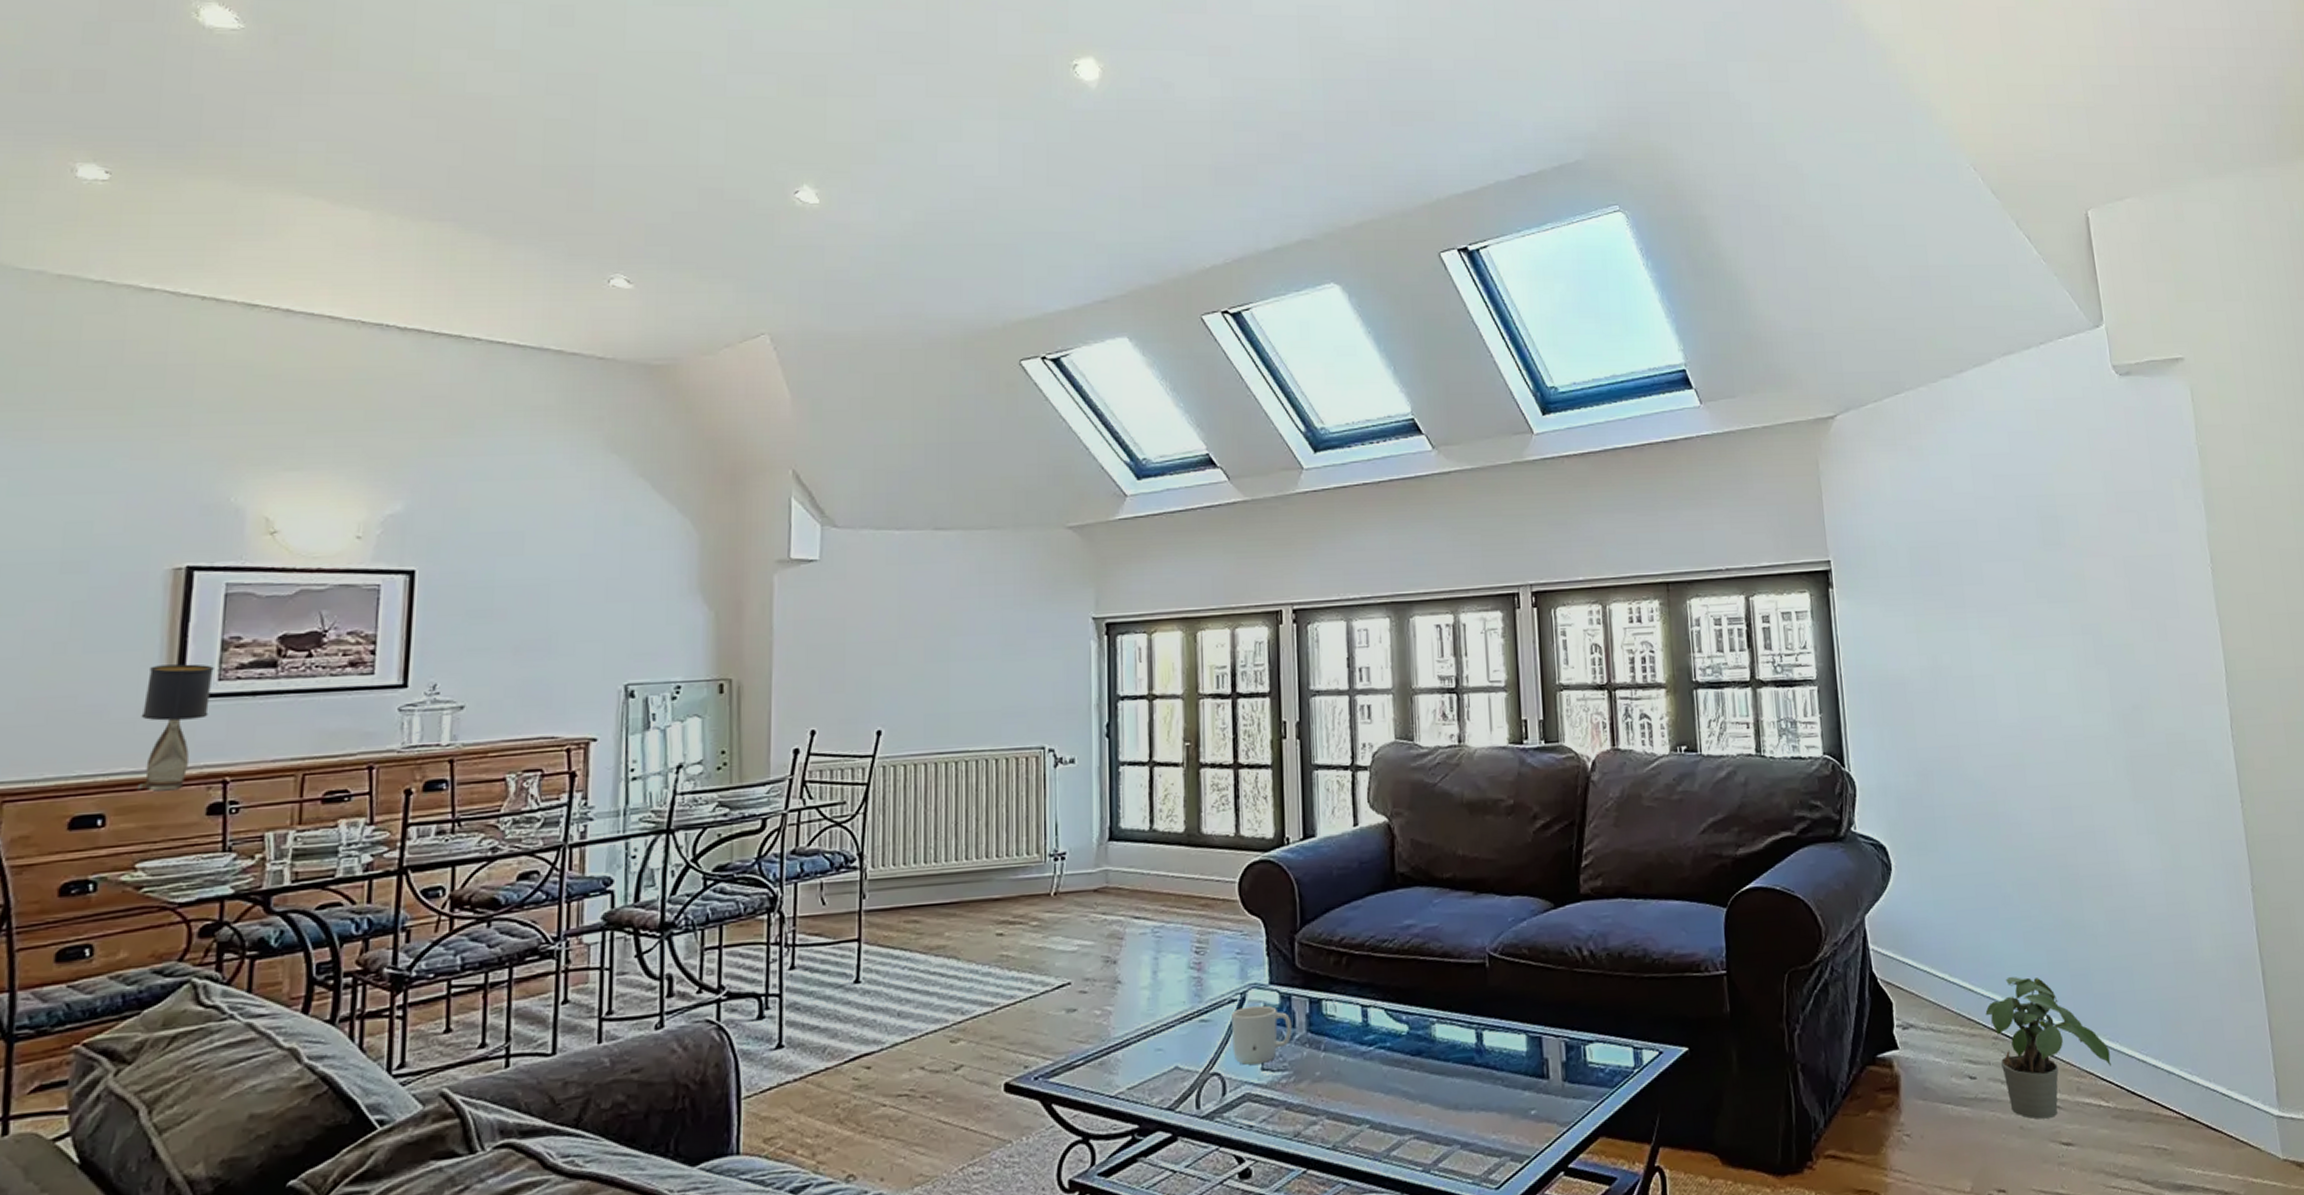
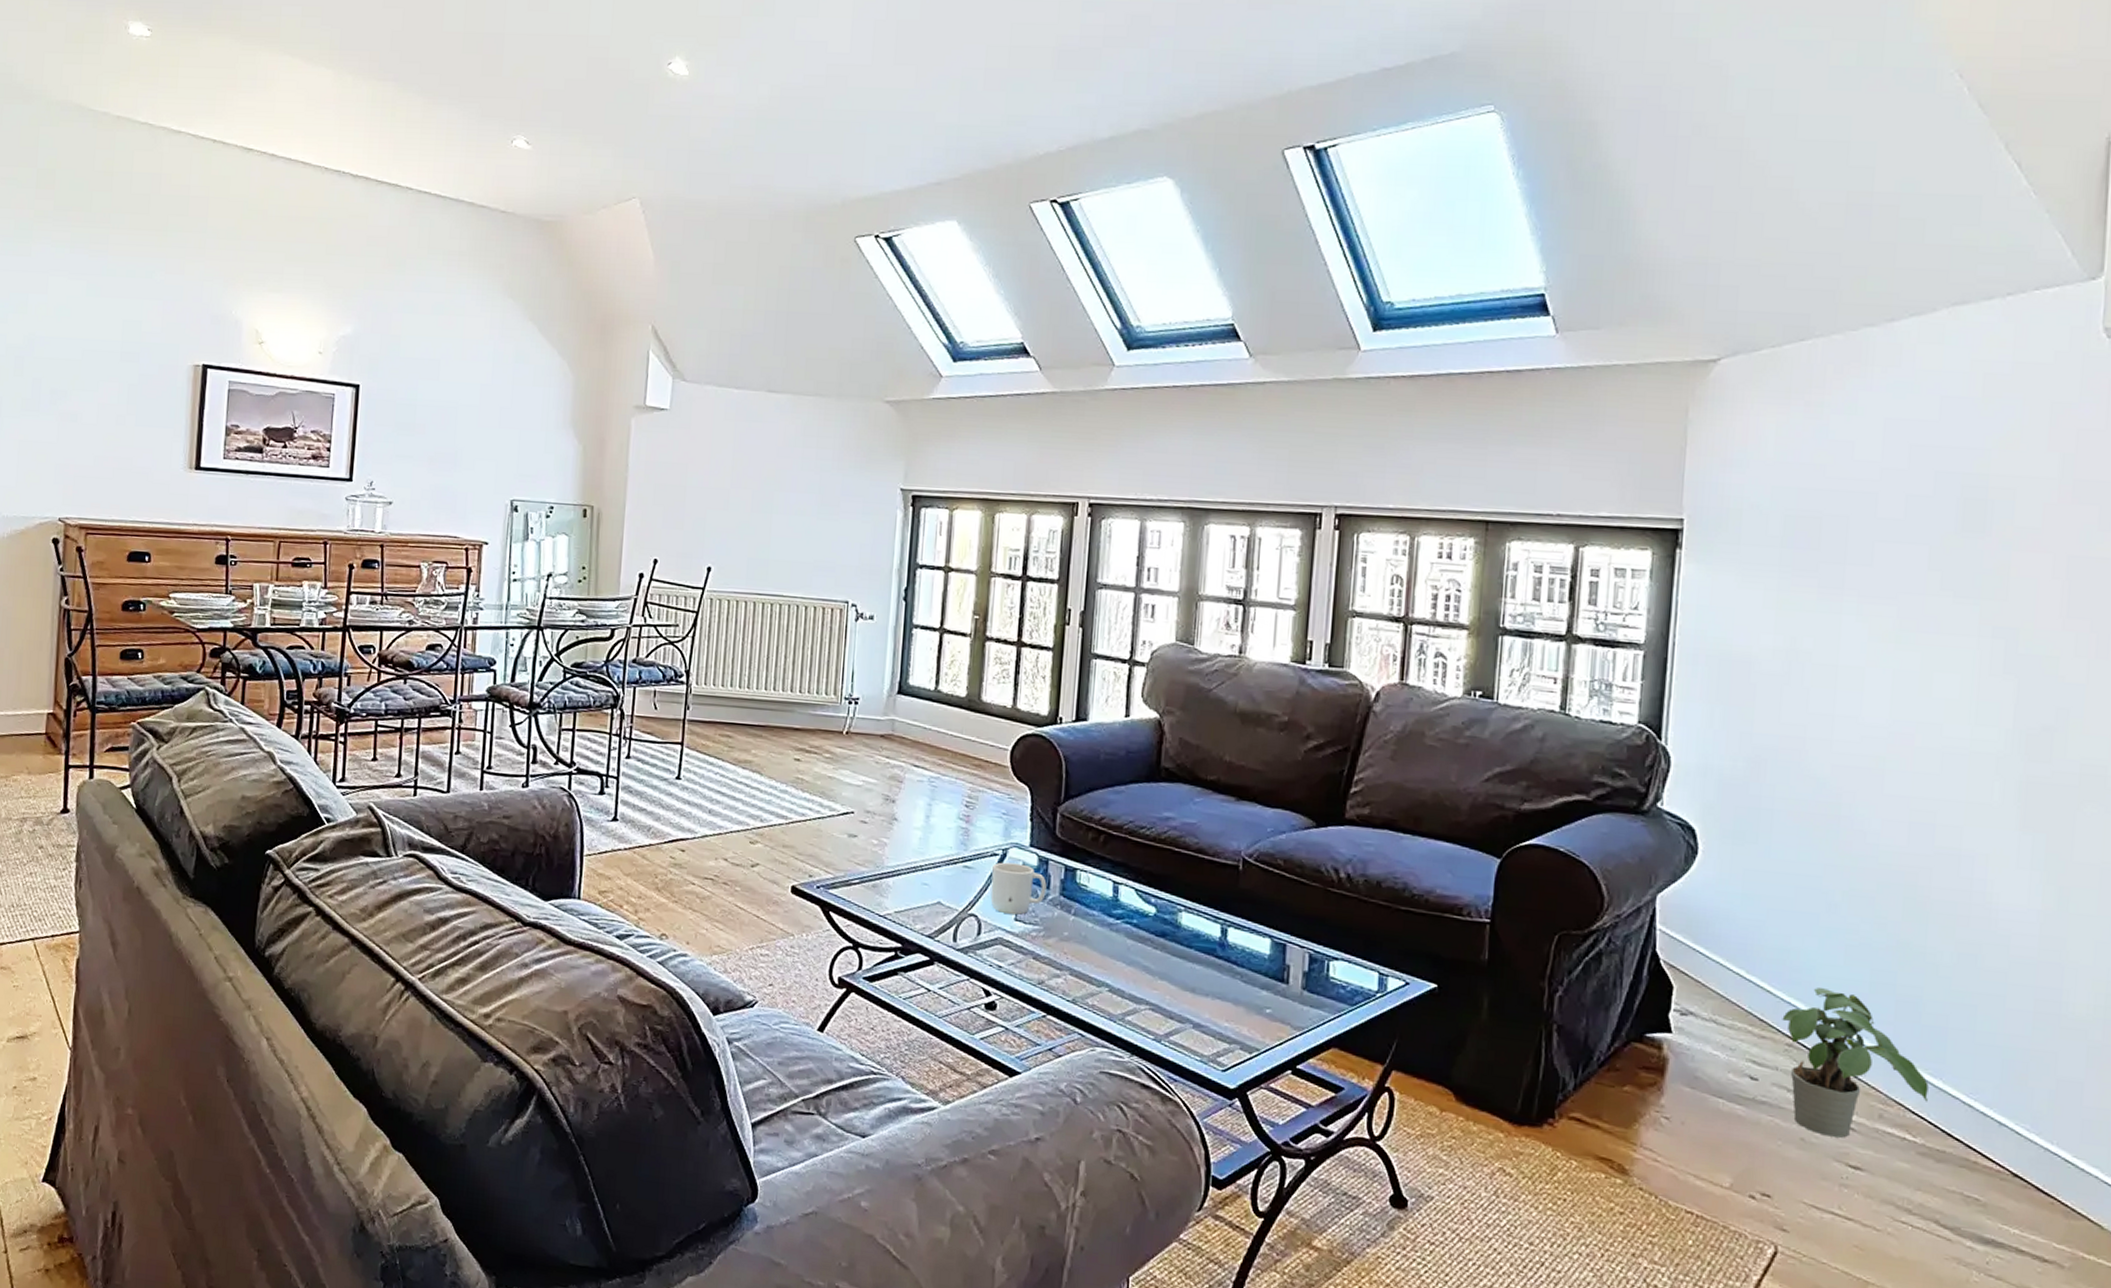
table lamp: present [136,664,214,791] -> none [170,441,221,541]

